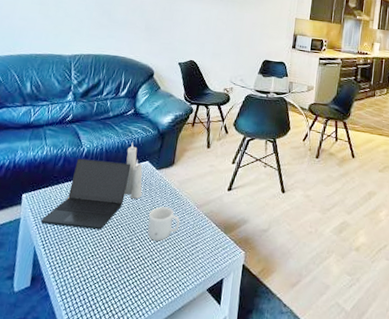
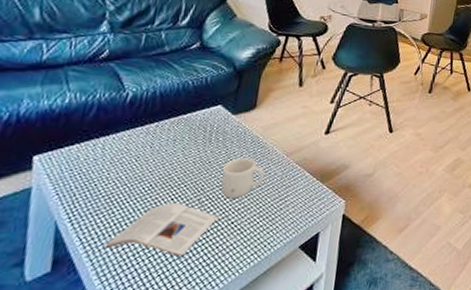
laptop: present [41,158,131,230] -> none [65,105,198,192]
magazine: none [65,240,145,286] -> present [105,203,219,257]
candle: present [124,142,143,199] -> none [188,83,214,151]

